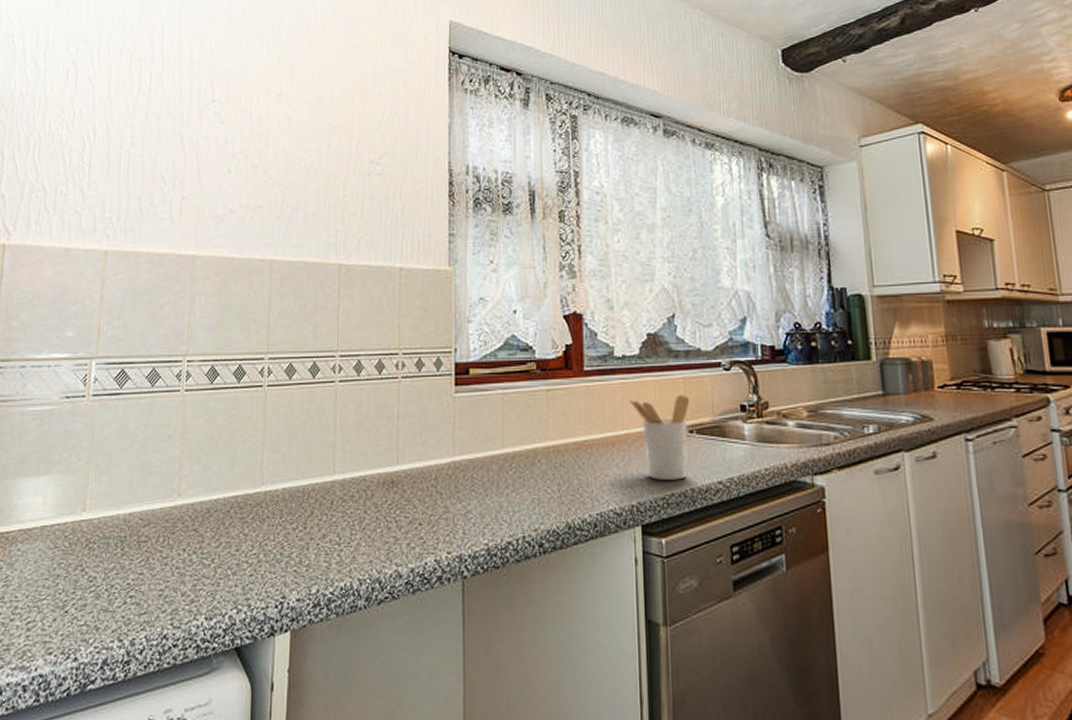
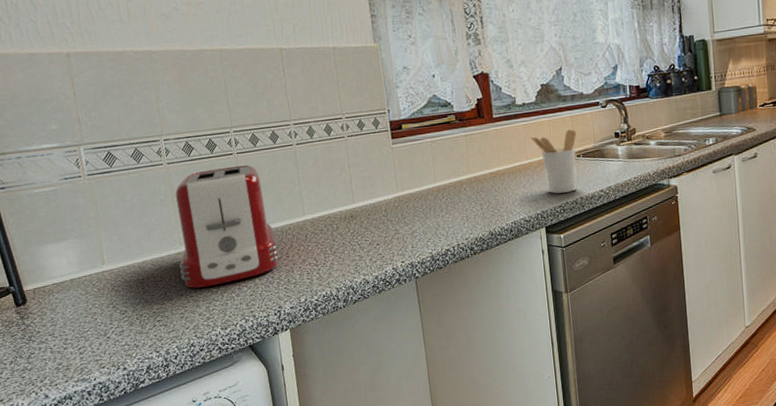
toaster: none [171,401,295,557] -> present [175,165,279,288]

